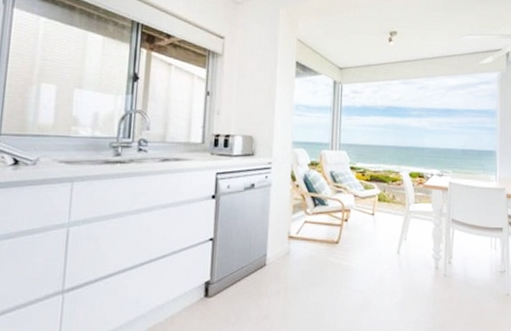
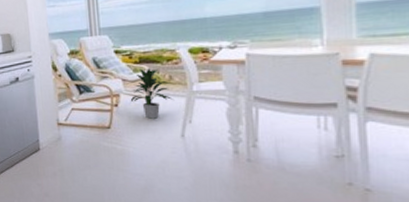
indoor plant: none [359,186,394,235] -> present [130,67,173,119]

